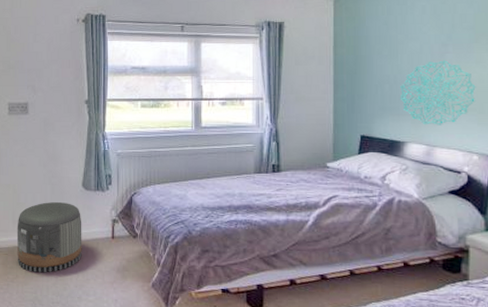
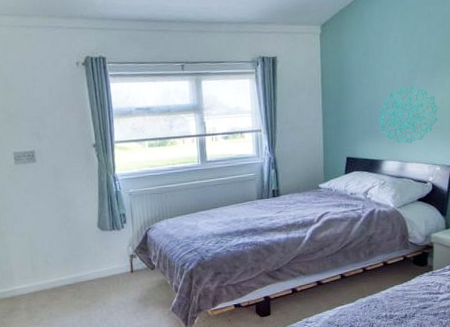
pouf: present [16,201,82,273] -> none [36,244,104,313]

